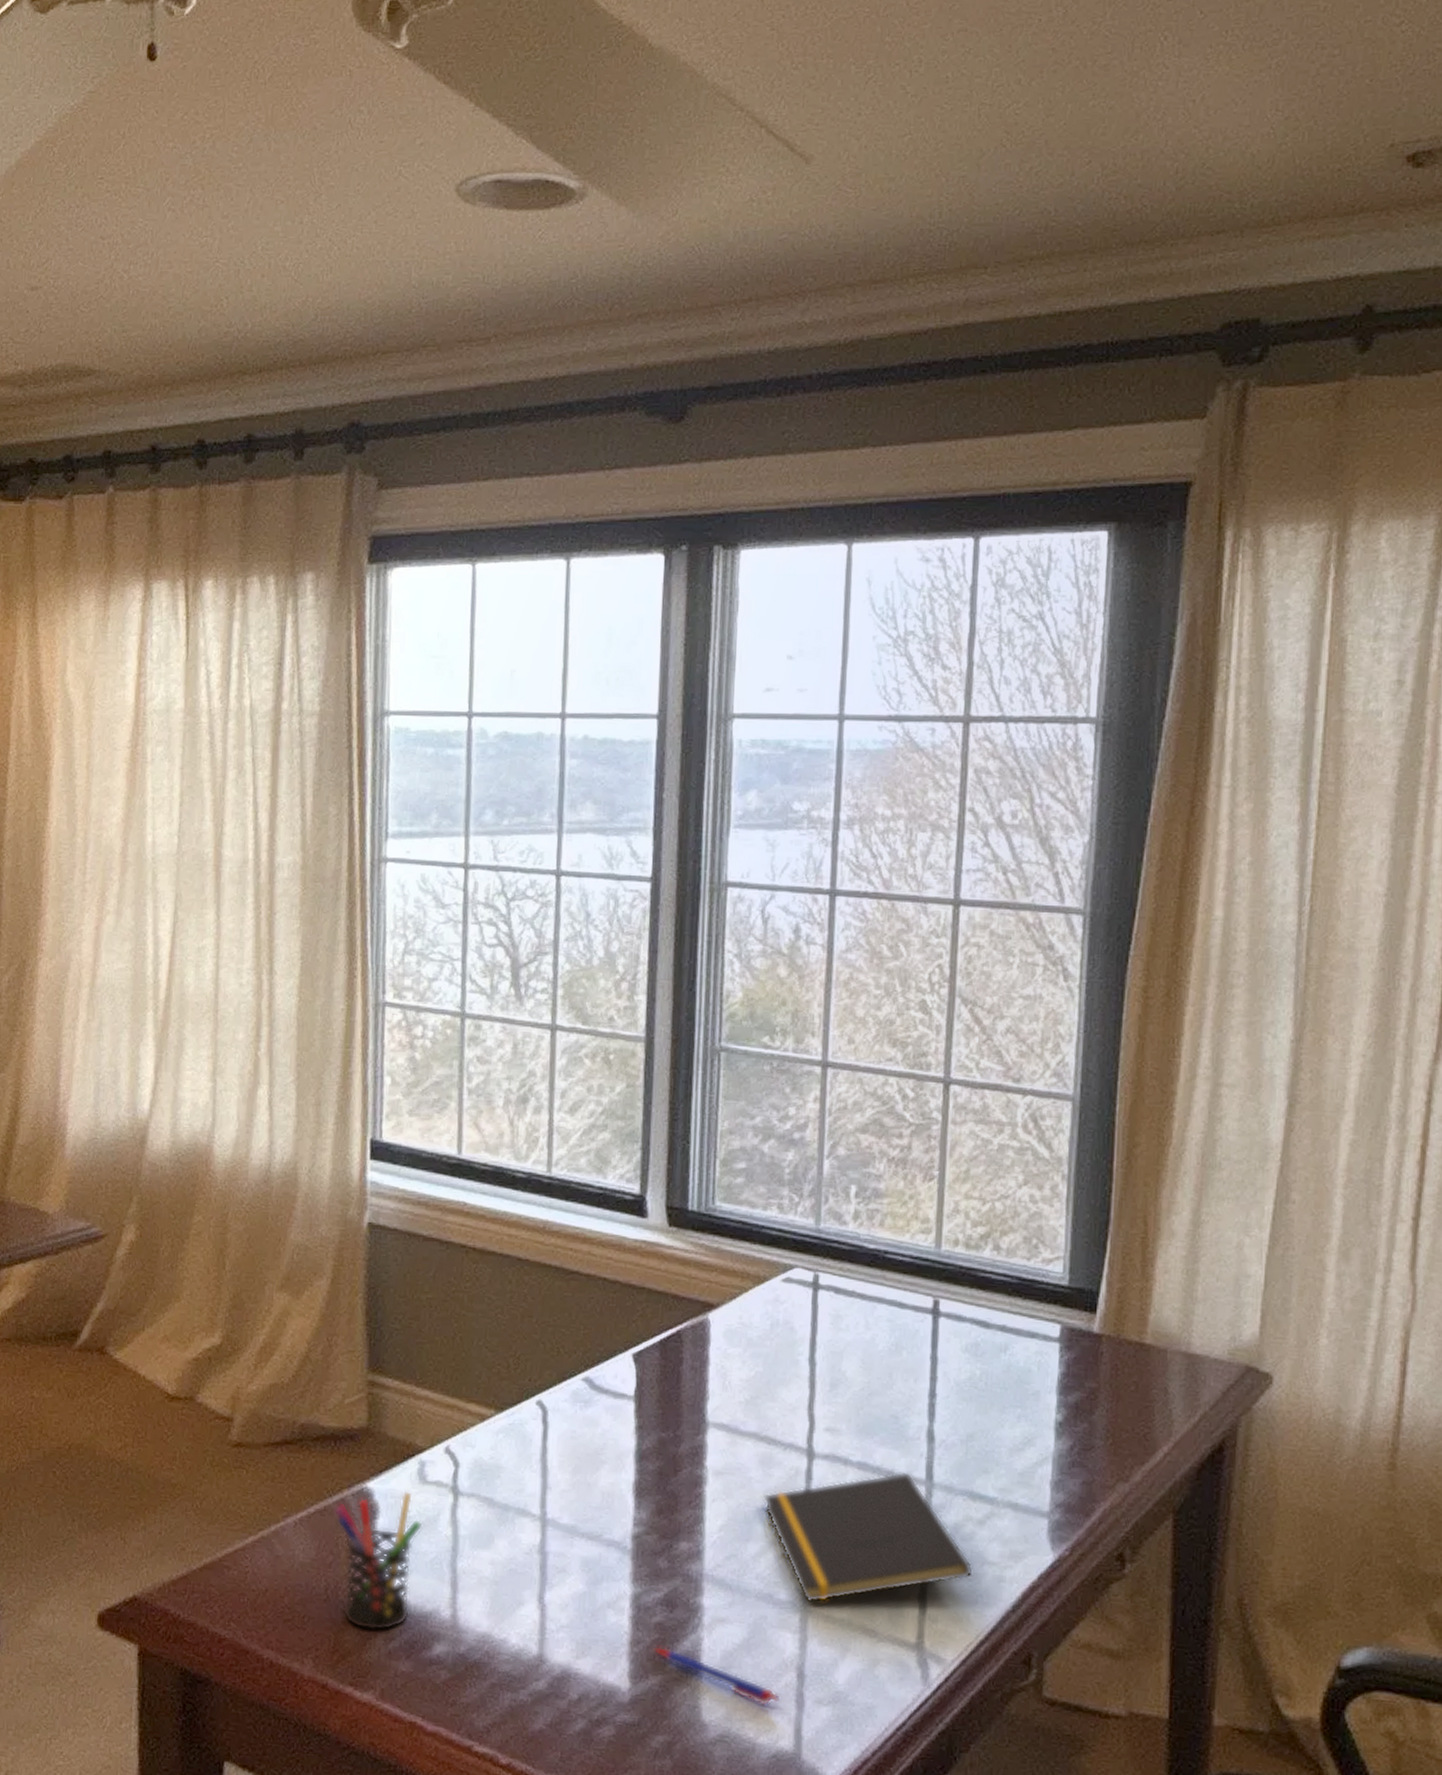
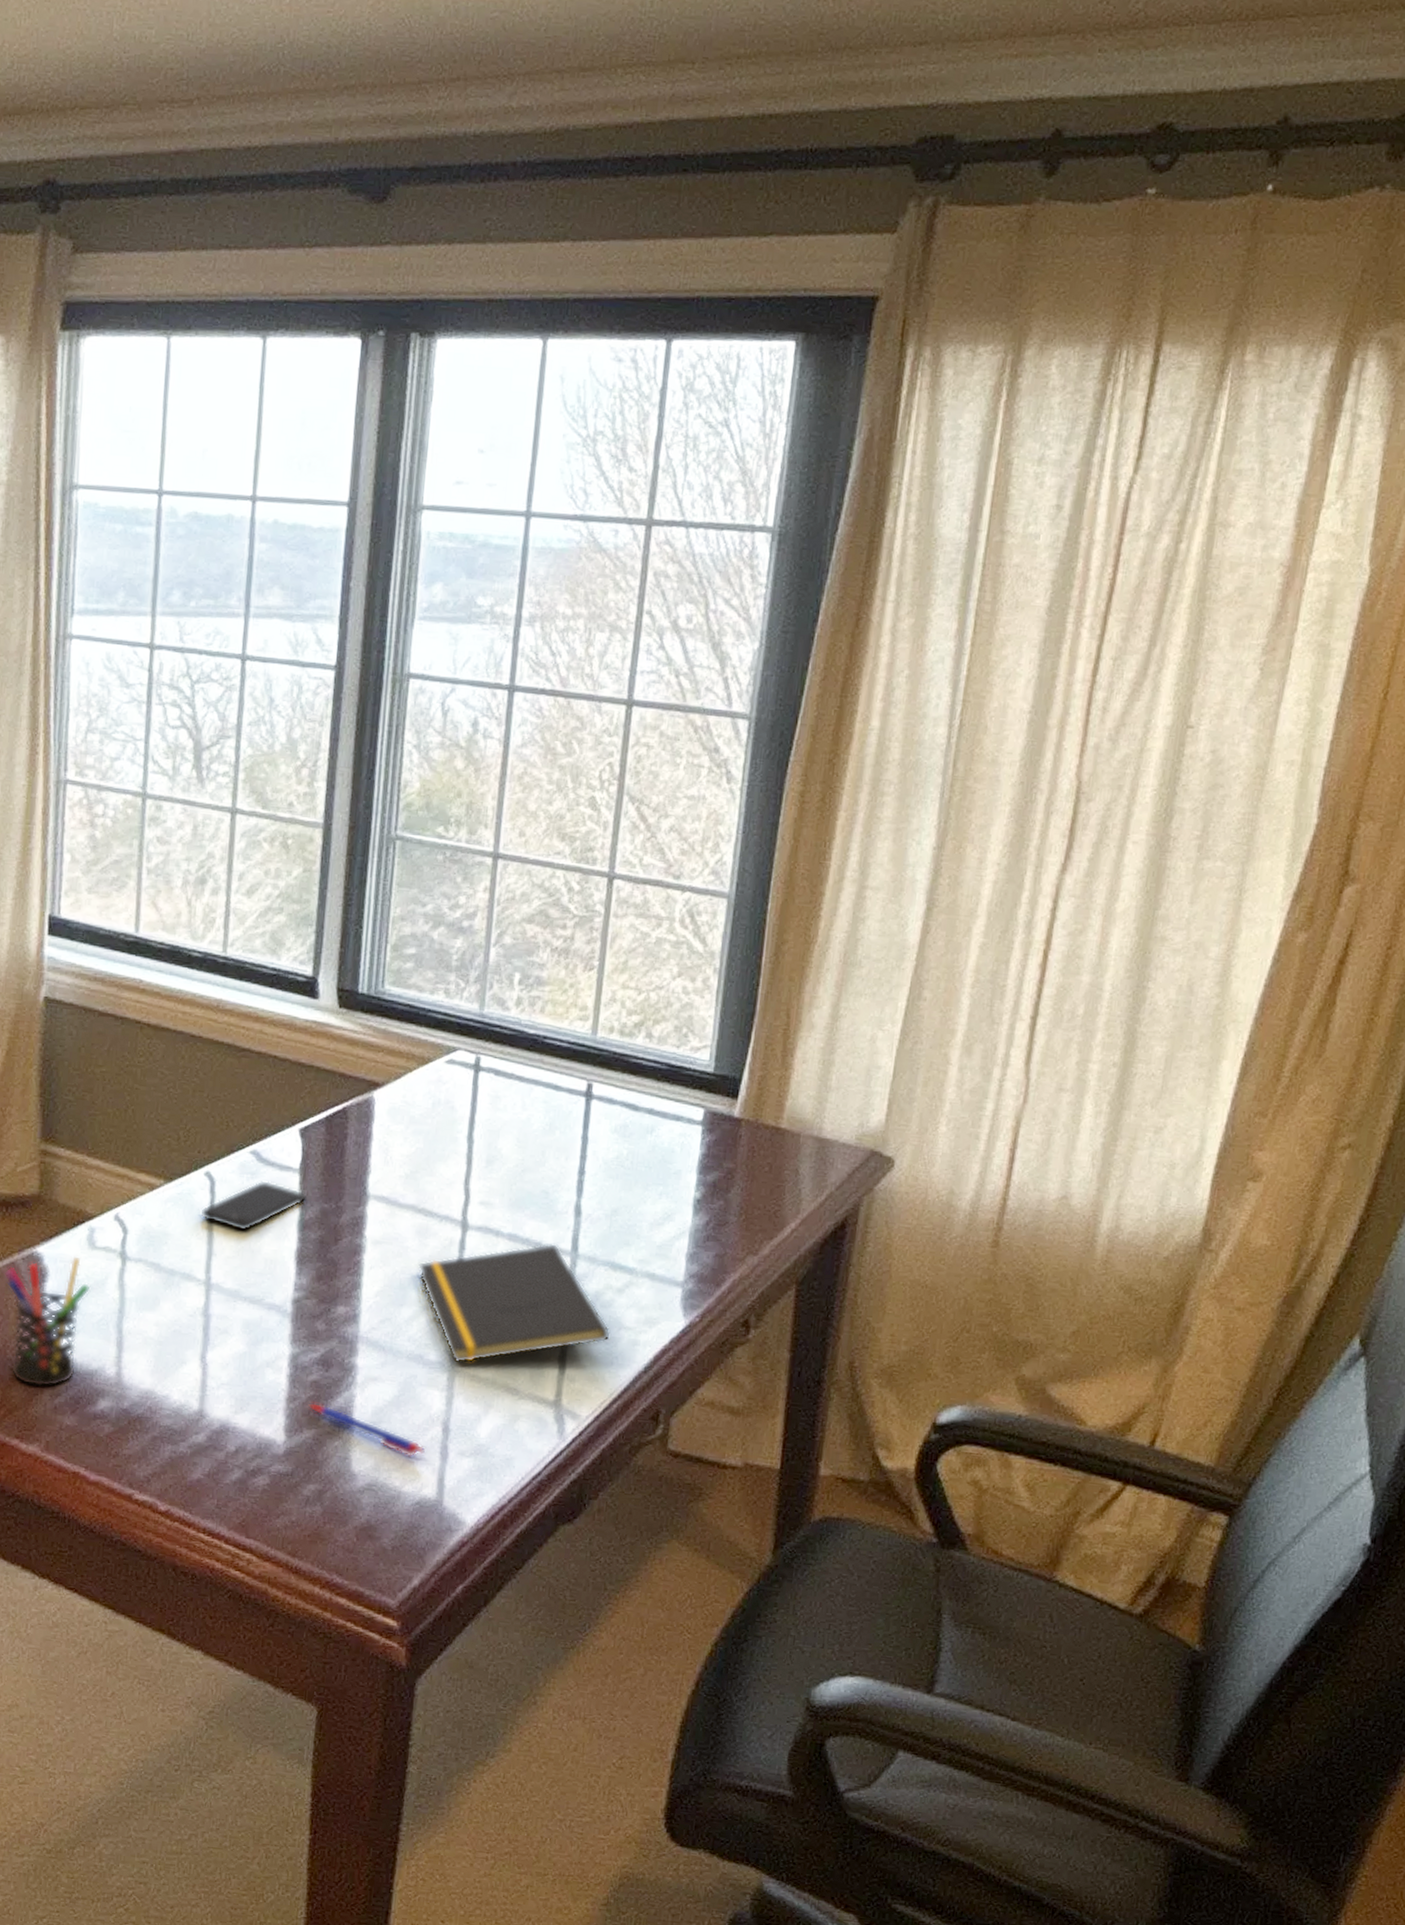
smartphone: none [533,1408,643,1463] -> present [201,1180,307,1231]

